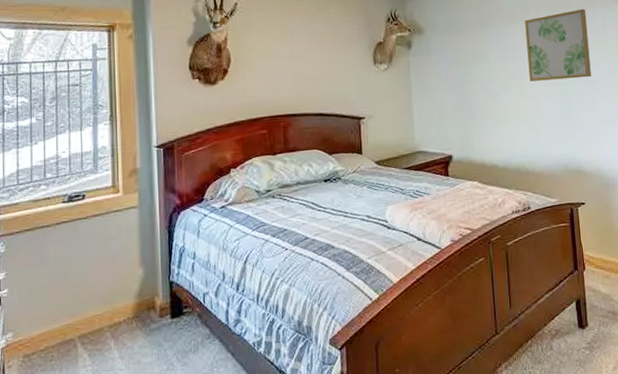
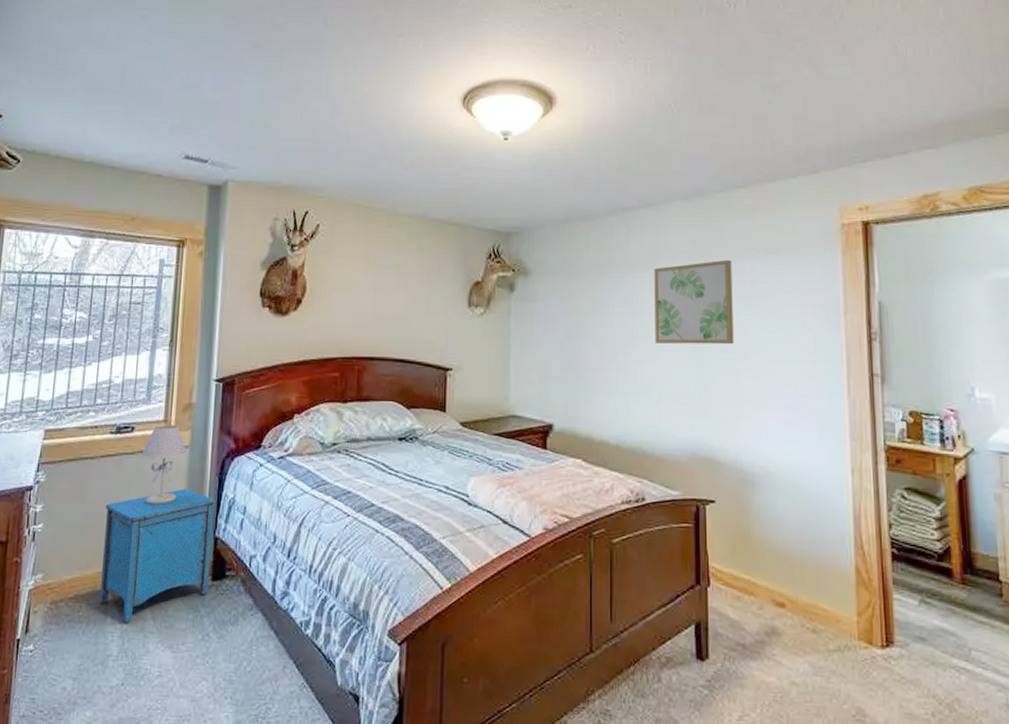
nightstand: none [65,243,169,365] -> present [100,488,216,623]
table lamp: none [94,189,137,261] -> present [141,425,187,506]

